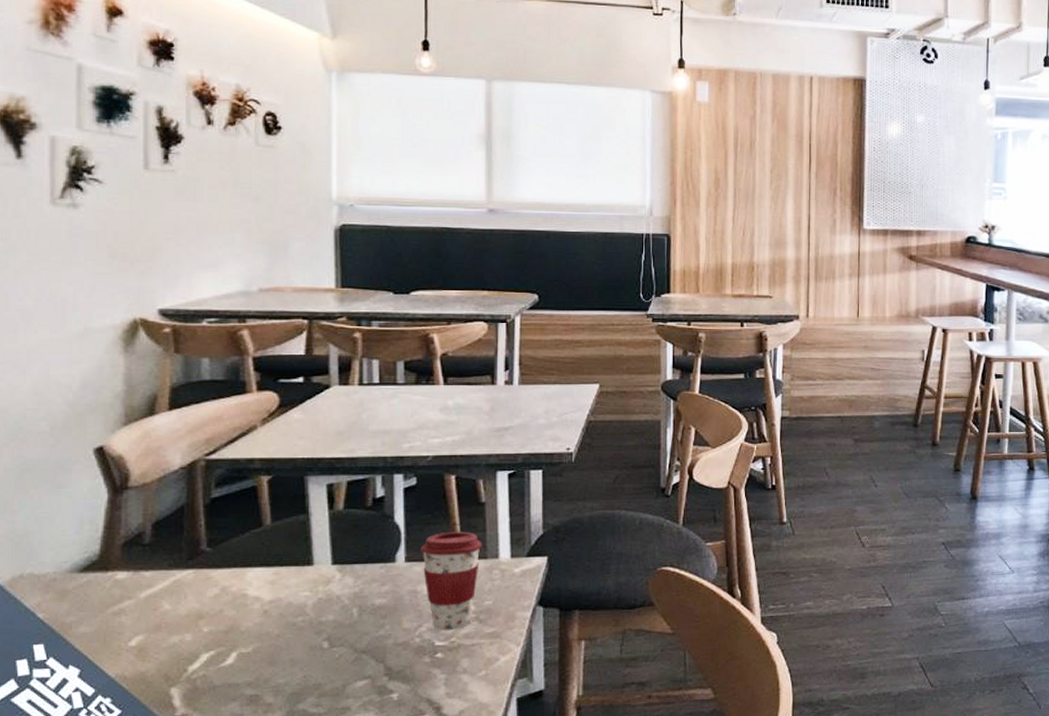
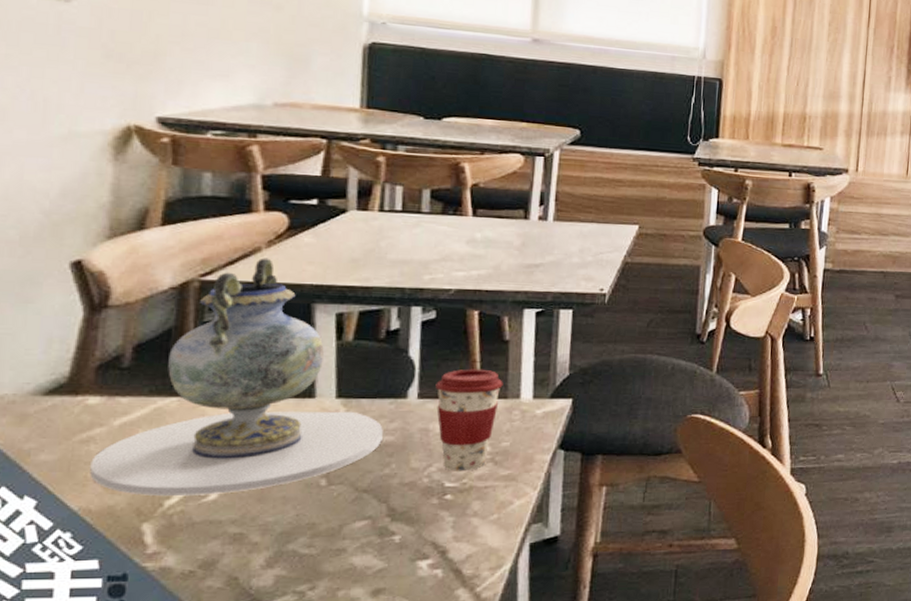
decorative vase: none [123,435,376,662] -> present [90,258,383,495]

